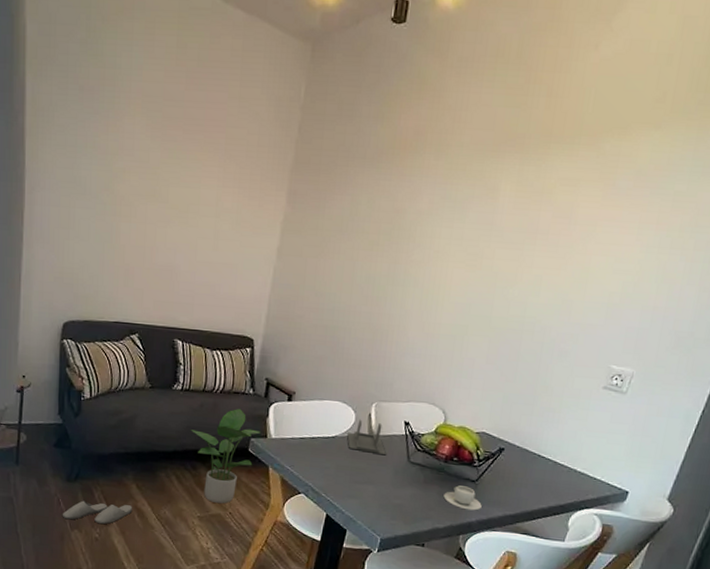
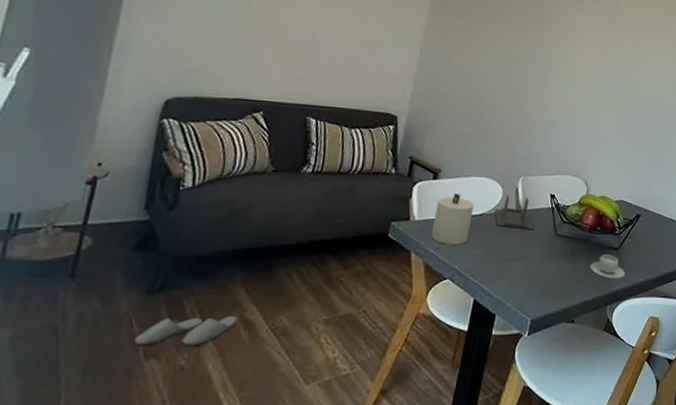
potted plant: present [190,408,261,504] -> none [320,189,403,302]
candle: none [286,415,327,464] -> present [431,193,475,245]

